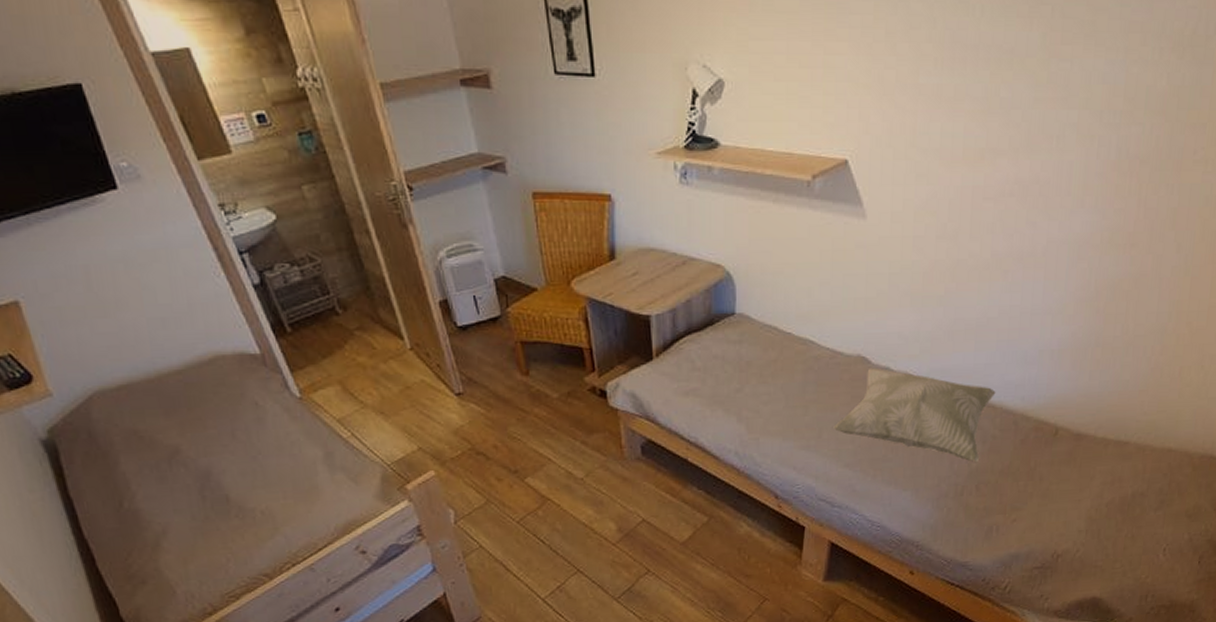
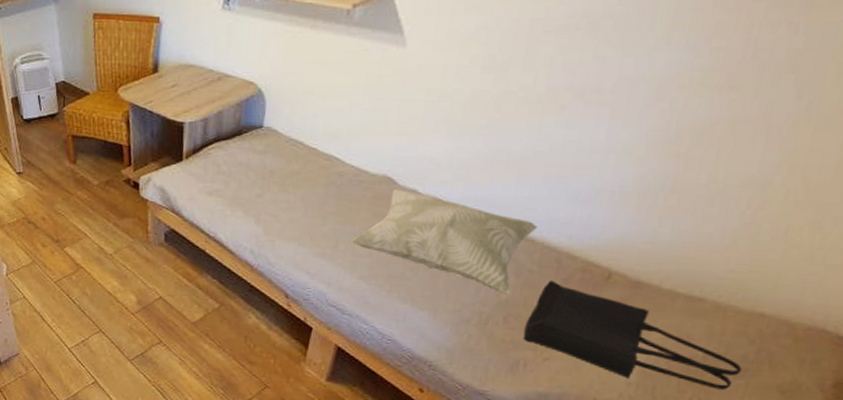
tote bag: none [993,442,1160,527] -> present [523,280,742,390]

